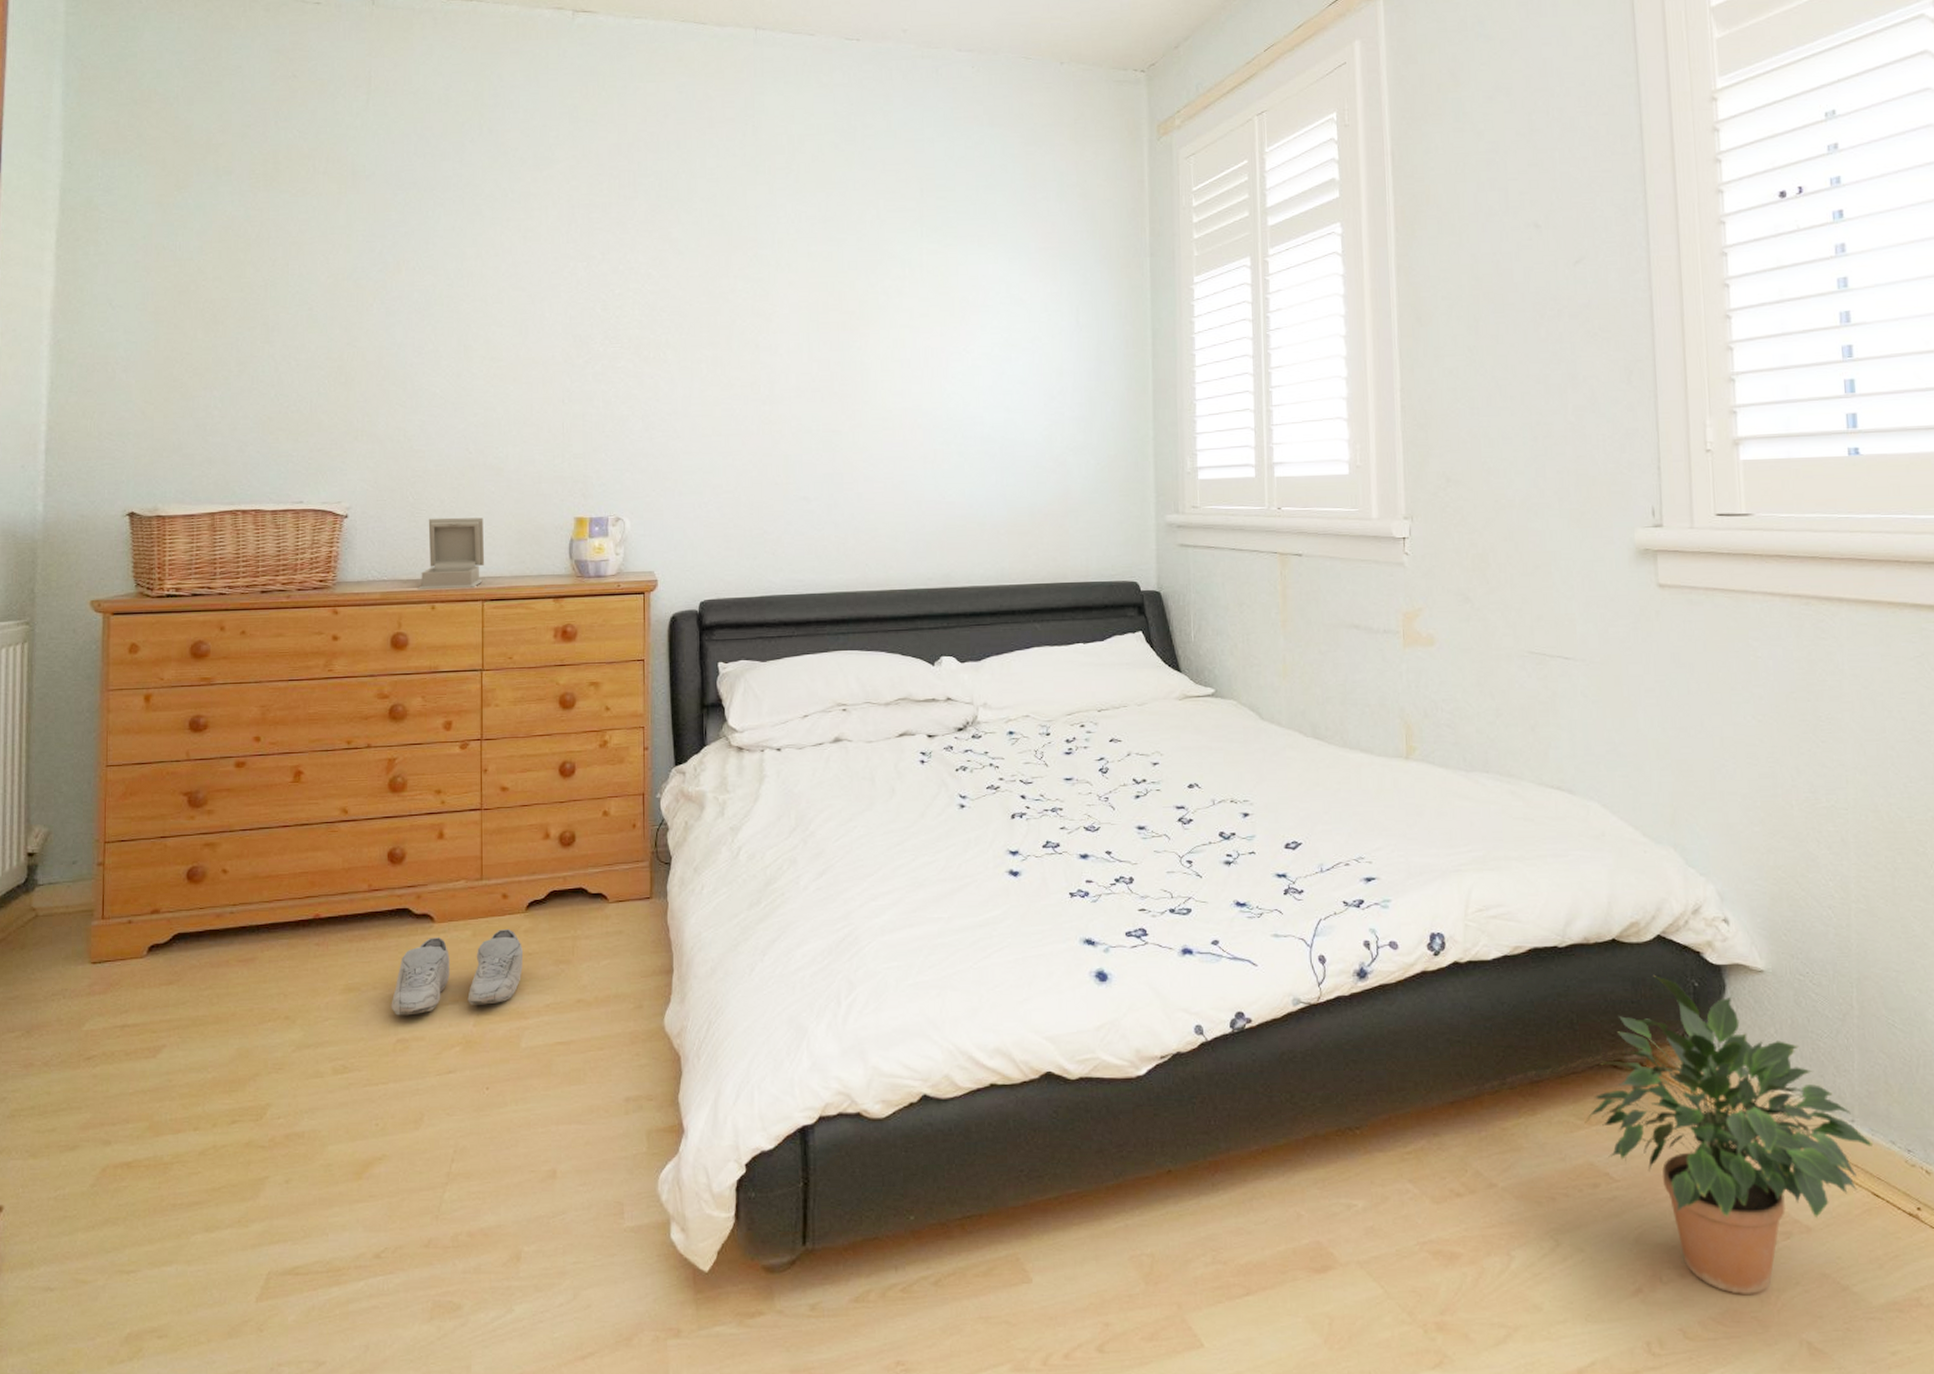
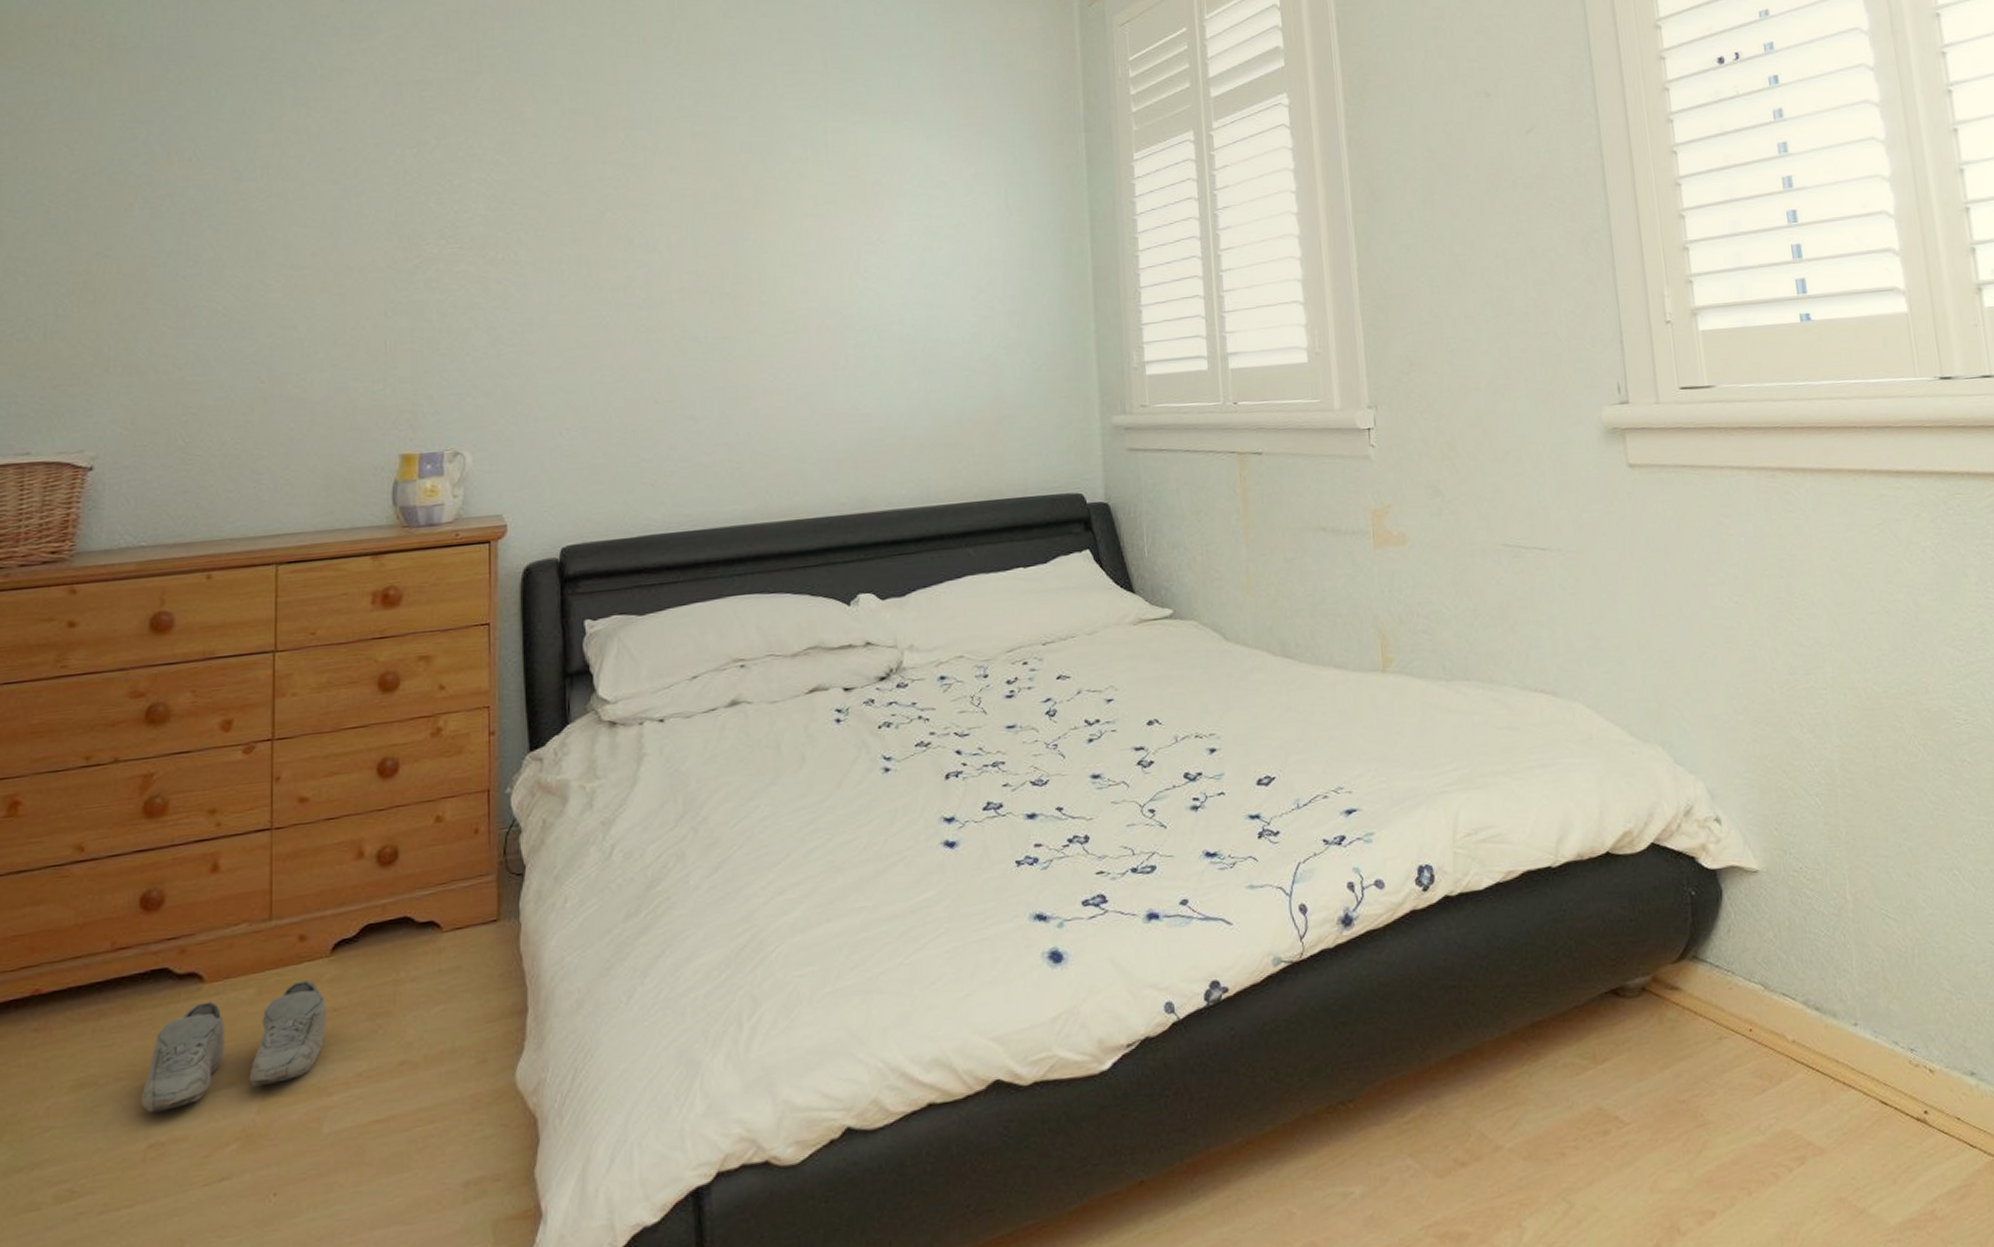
jewelry box: present [417,517,485,590] -> none [188,461,280,557]
potted plant: present [1584,976,1874,1296] -> none [1590,888,1878,1235]

